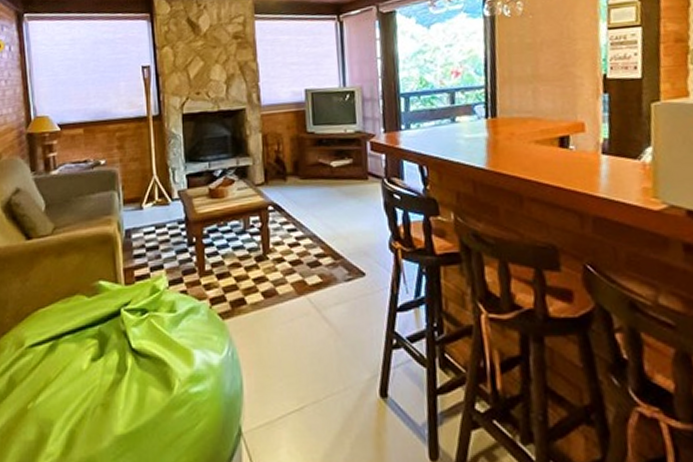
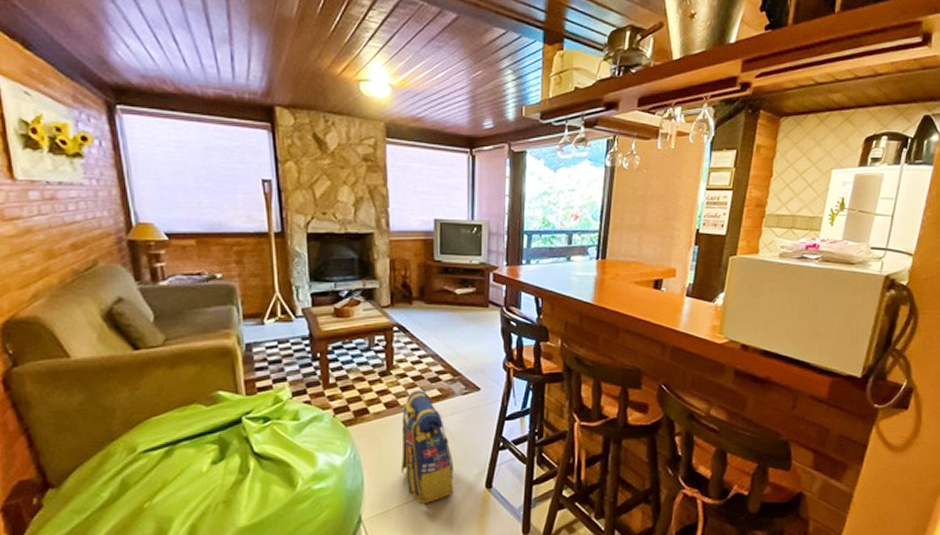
backpack: none [281,276,343,416] -> present [400,390,454,505]

